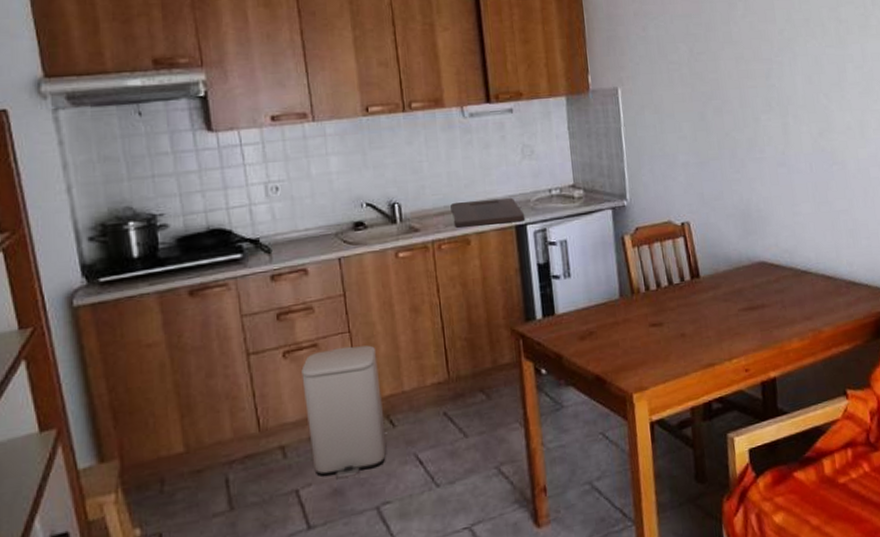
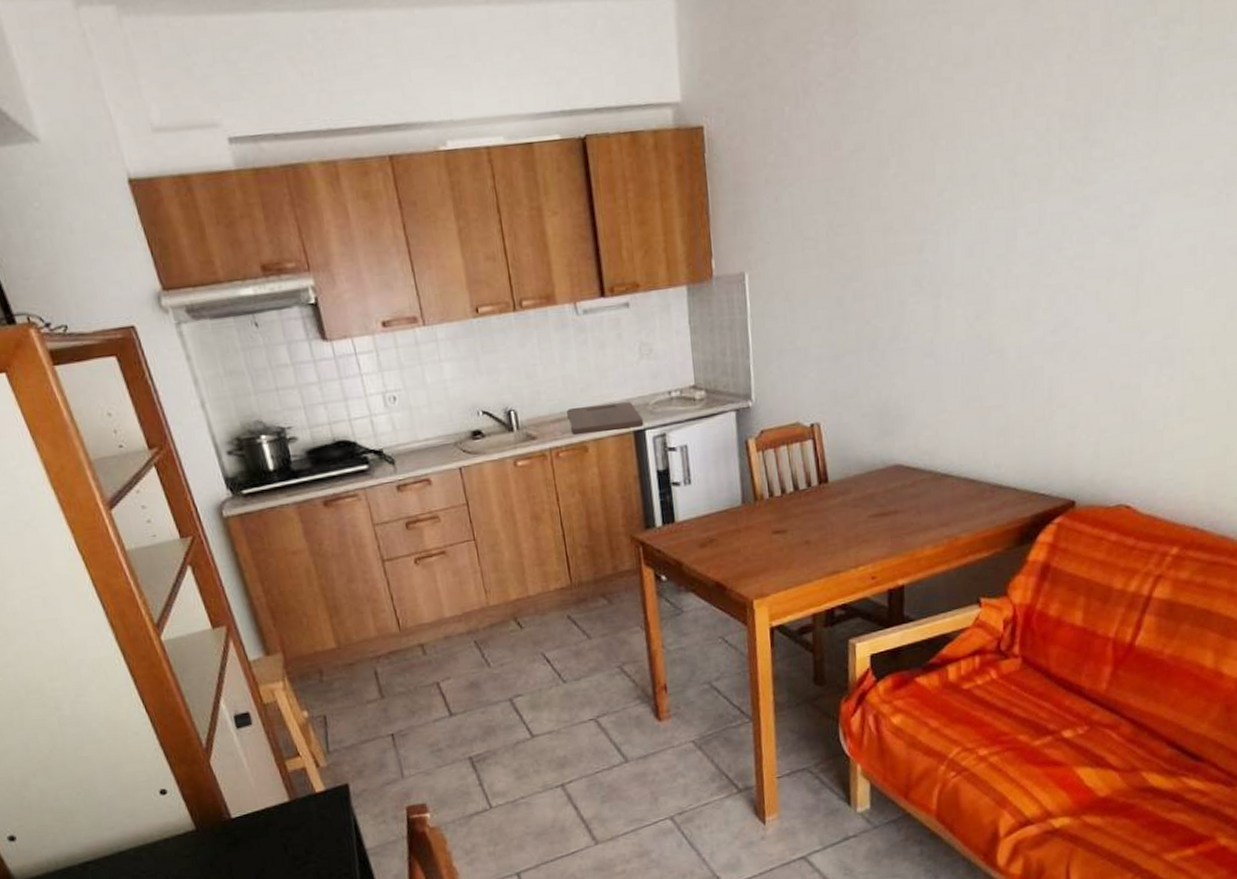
pedal bin: present [301,345,387,479] -> none [432,552,516,673]

